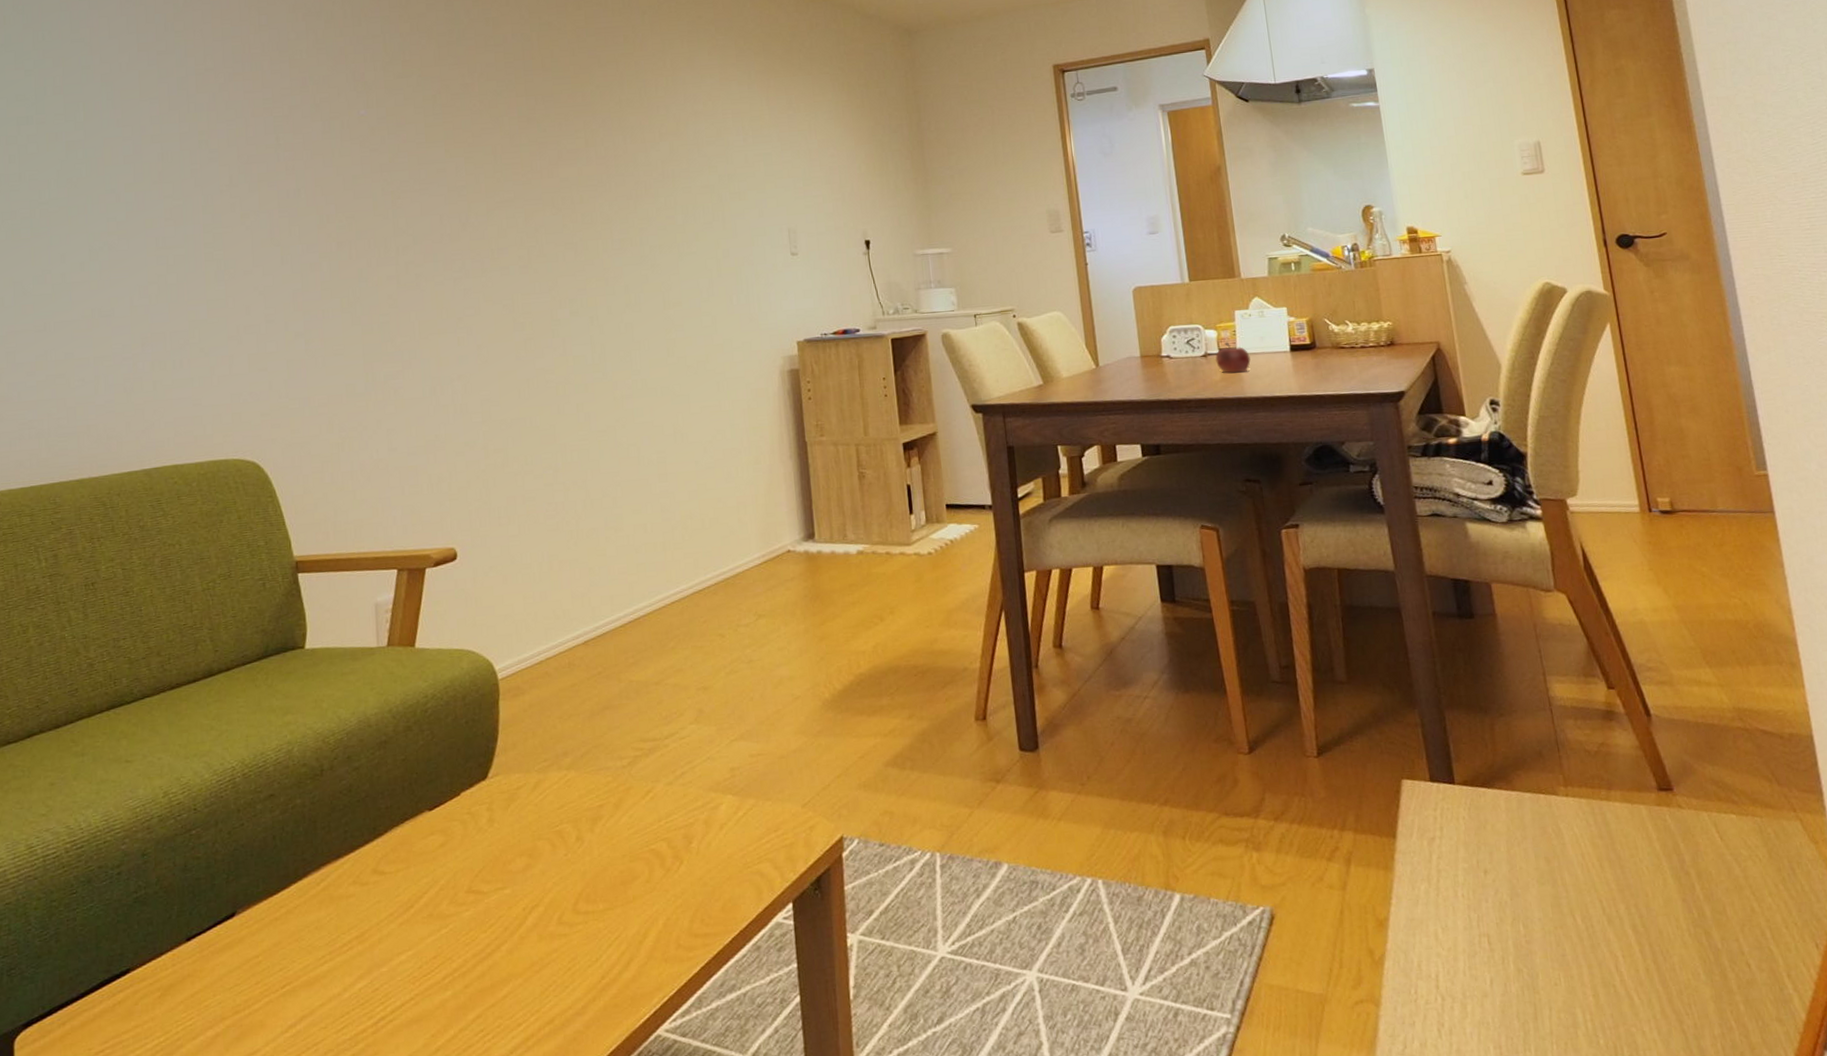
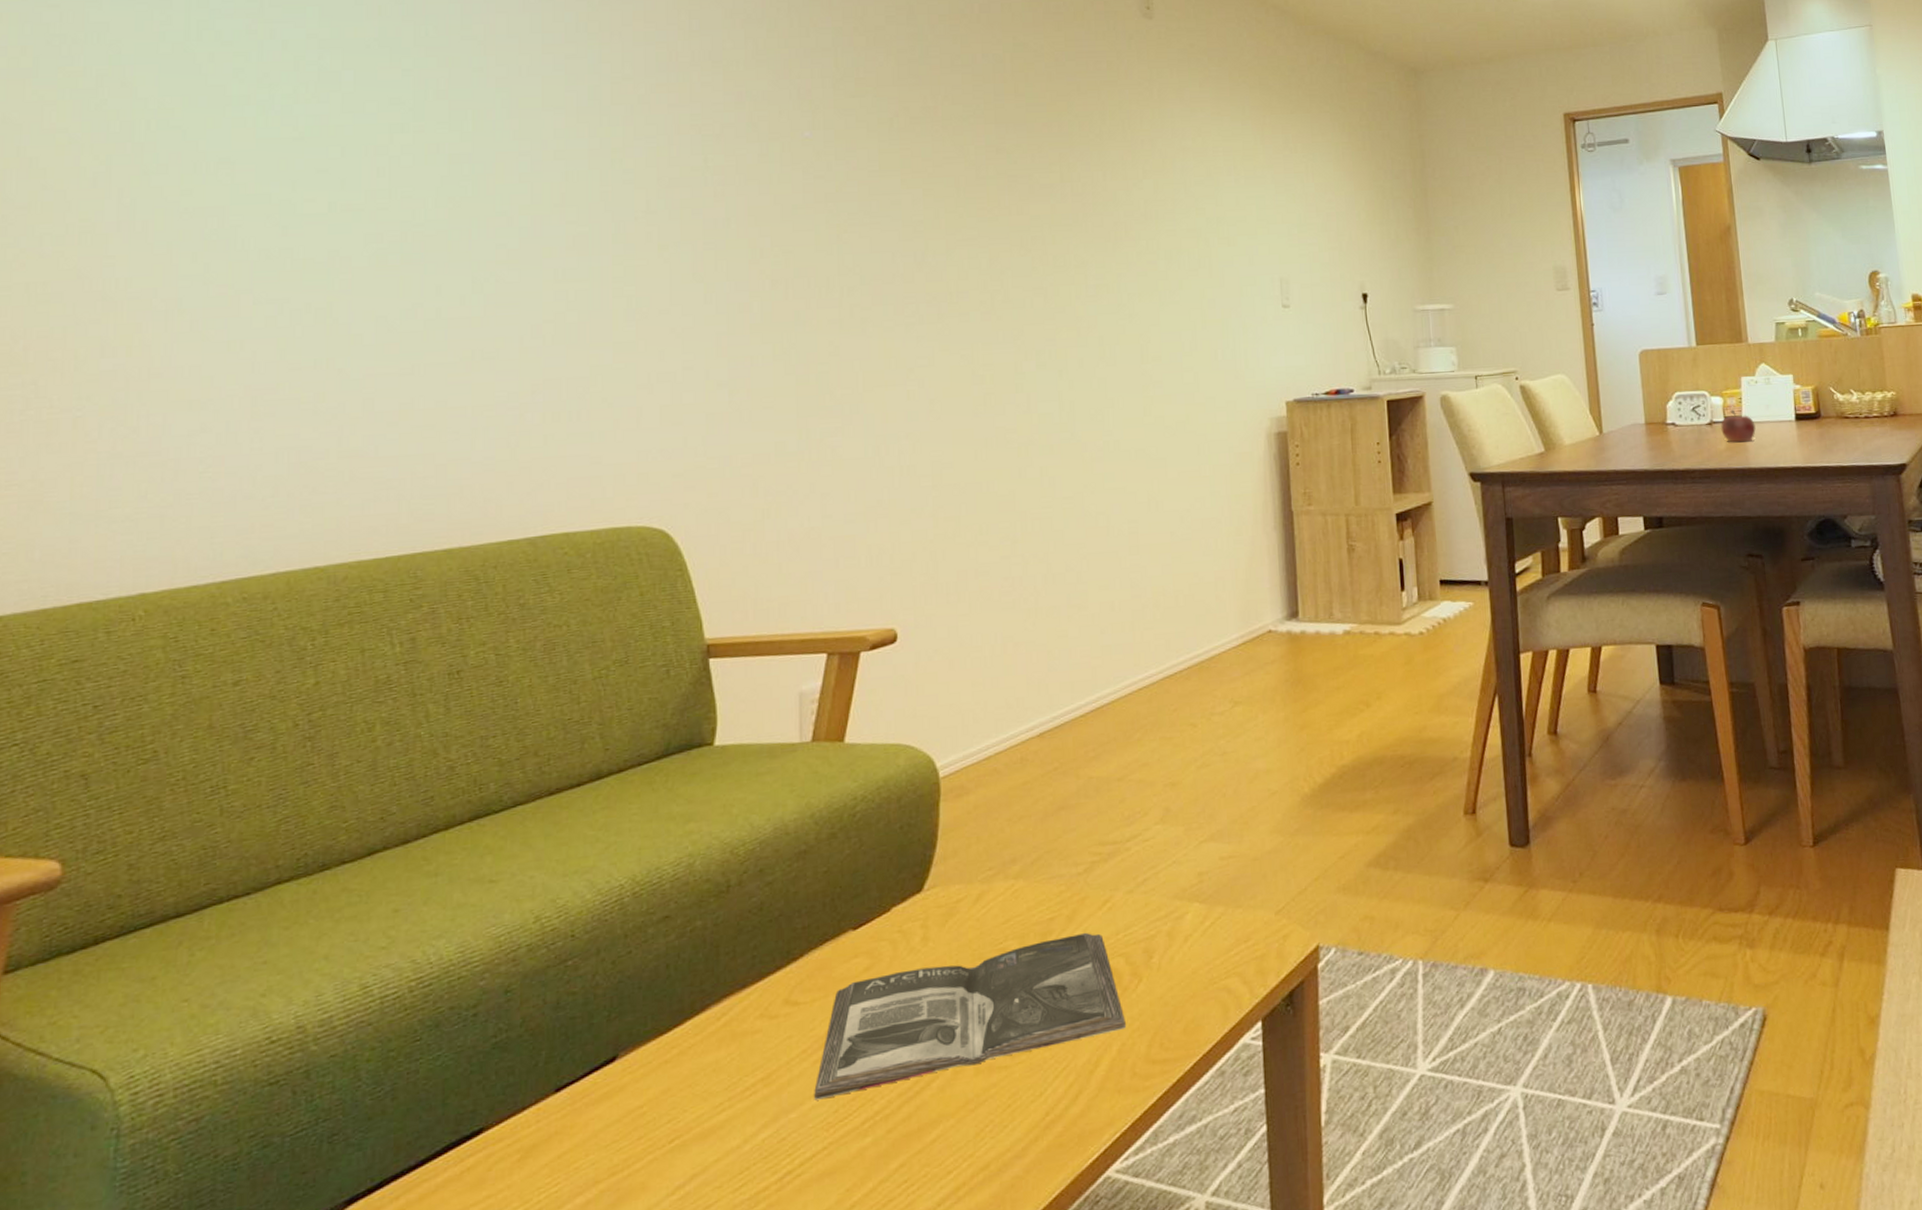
magazine: none [401,818,670,957] -> present [814,932,1126,1101]

